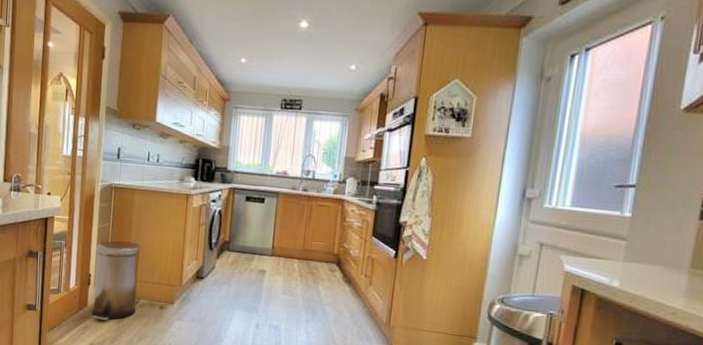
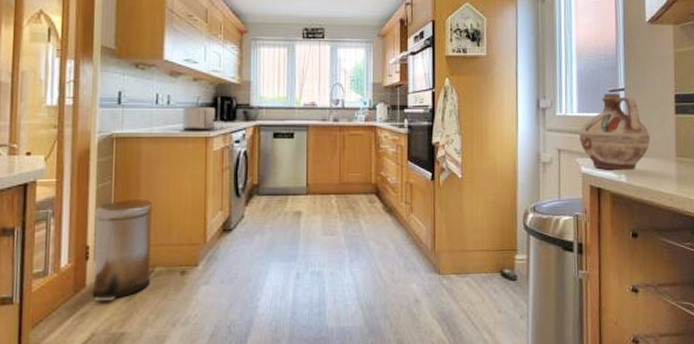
toaster: none [168,166,198,189] -> present [183,107,217,131]
ceramic jug: none [567,189,660,277] -> present [579,94,651,171]

